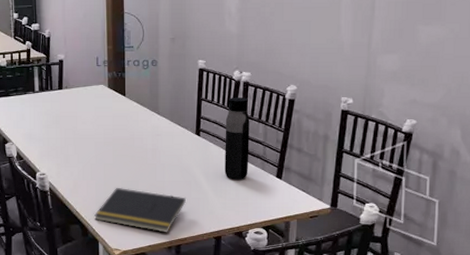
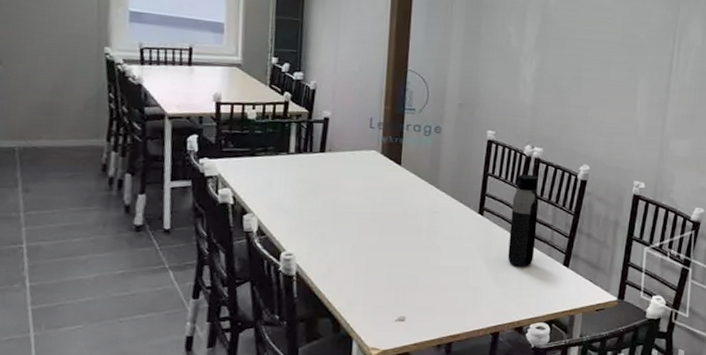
notepad: present [94,188,186,233] -> none [350,273,462,328]

